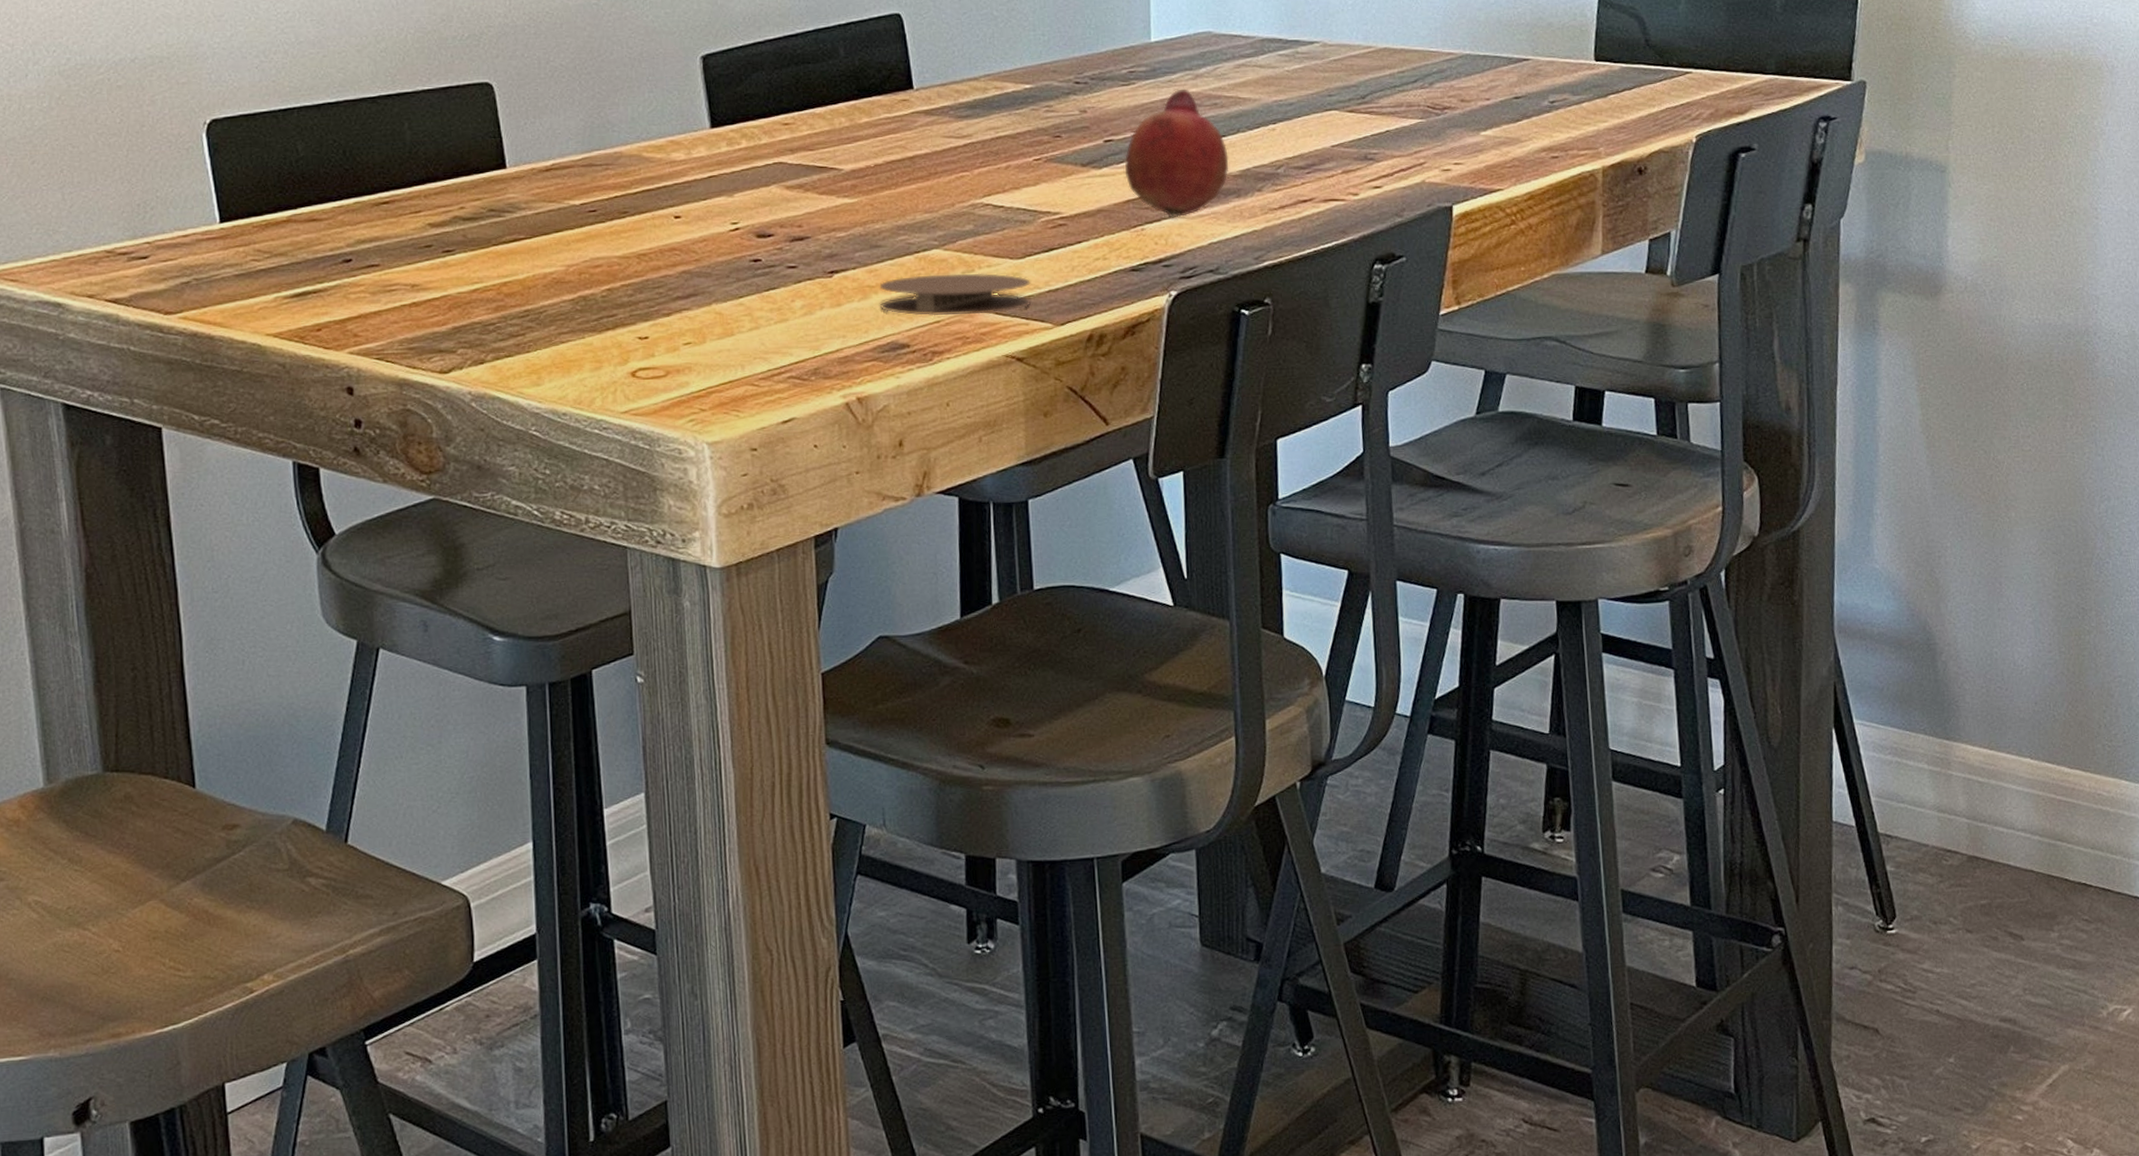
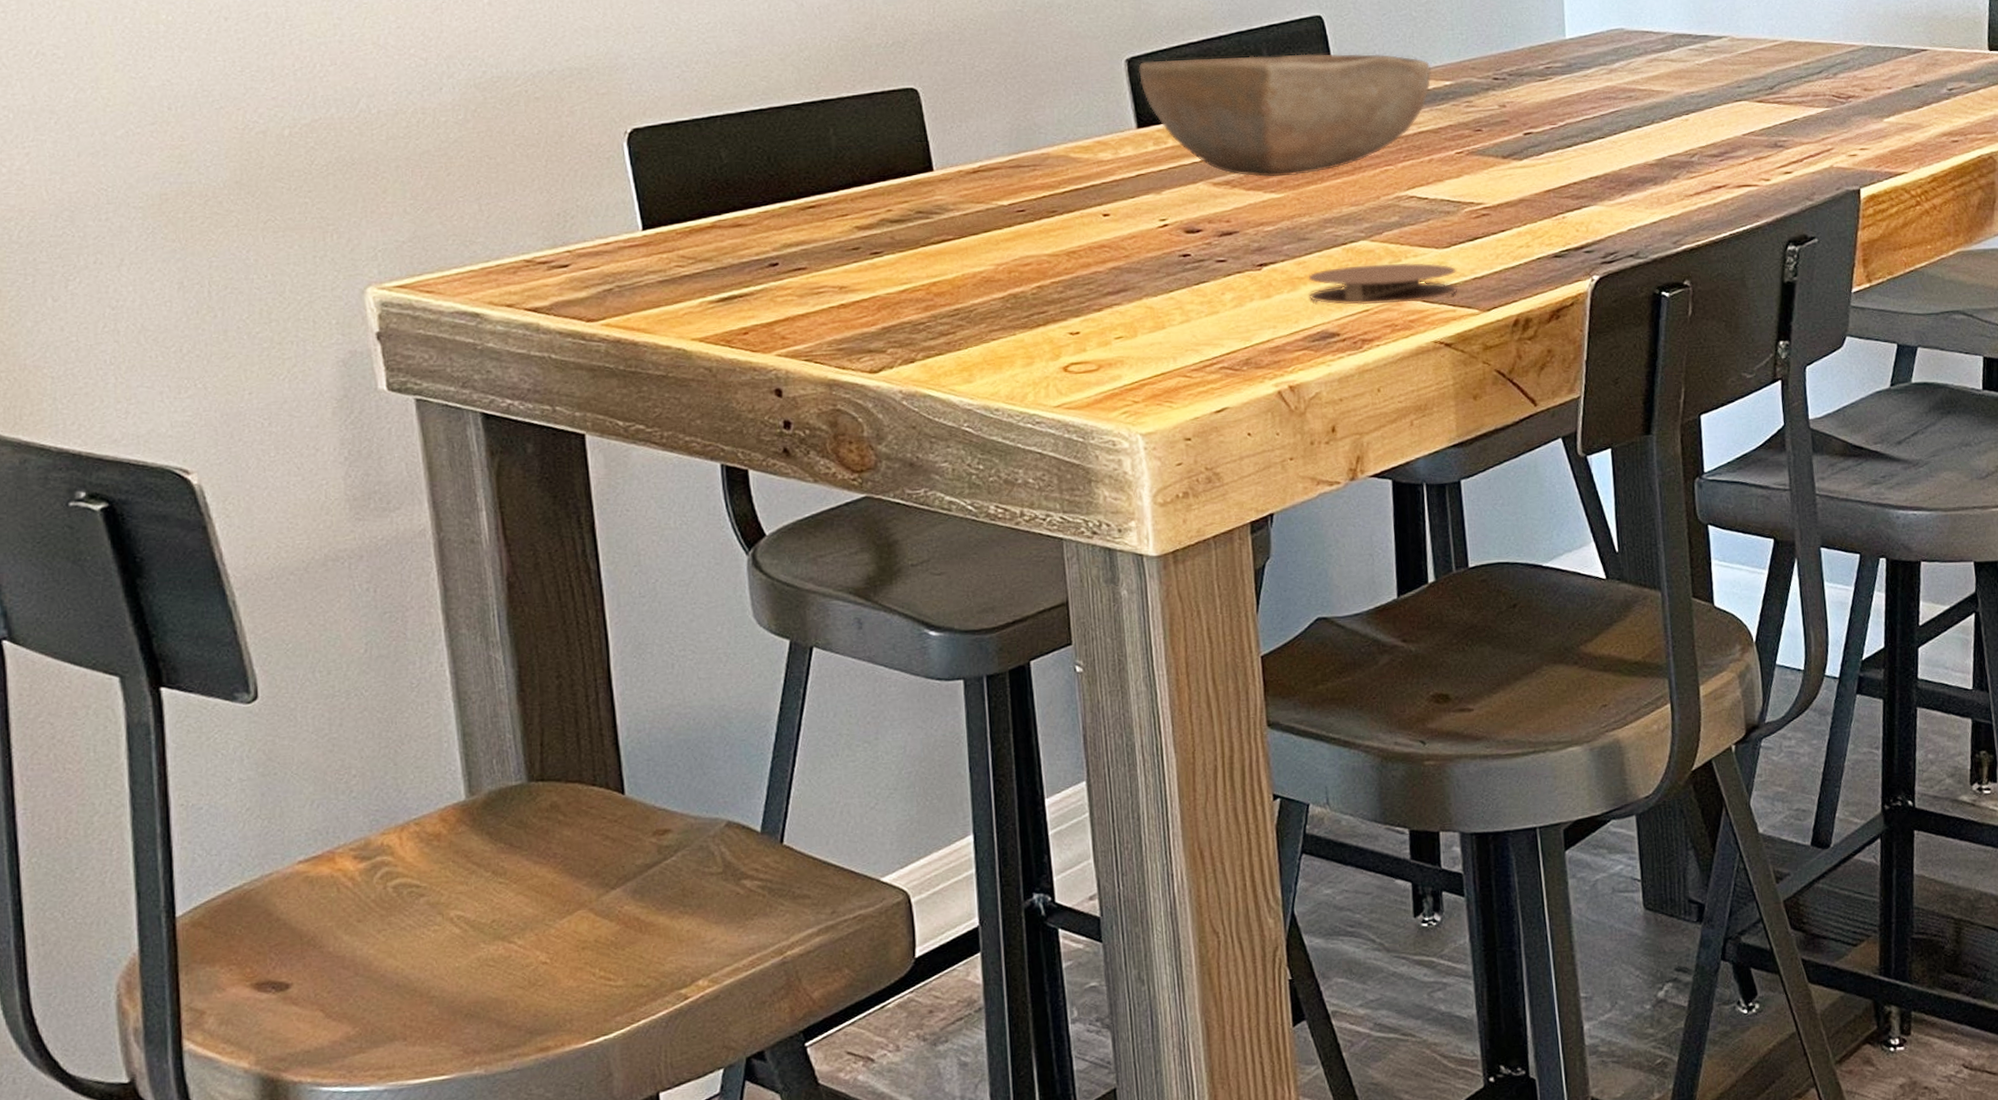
bowl: none [713,53,1011,182] -> present [1138,53,1431,178]
fruit: present [1124,88,1229,218] -> none [1544,82,1646,206]

